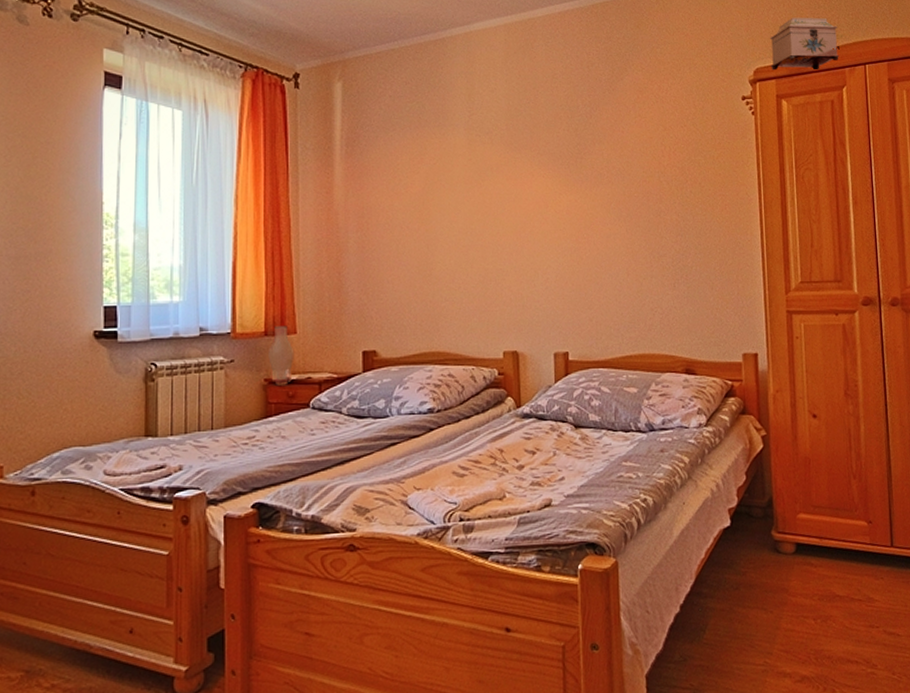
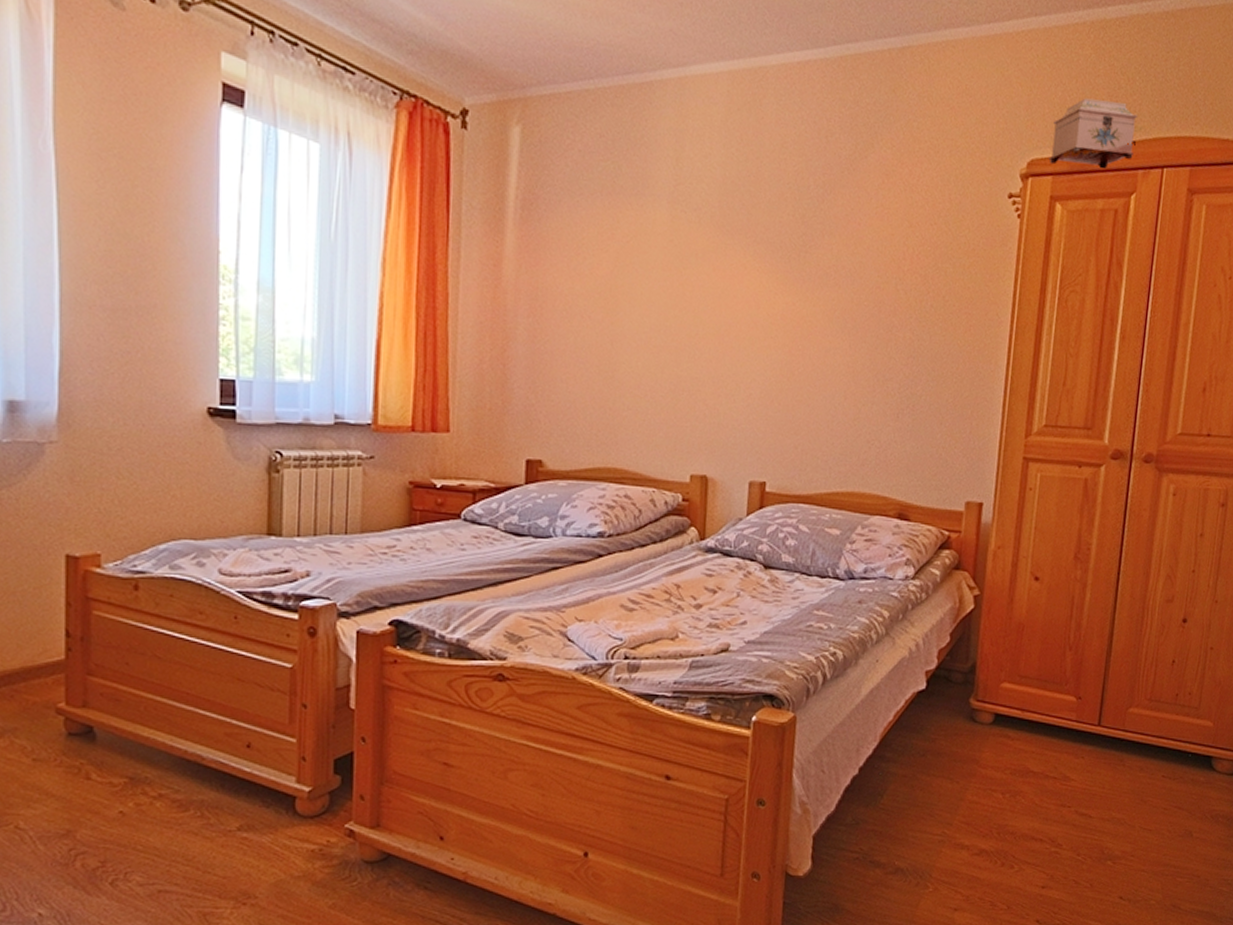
vase: present [268,325,295,385] -> none [415,420,446,491]

